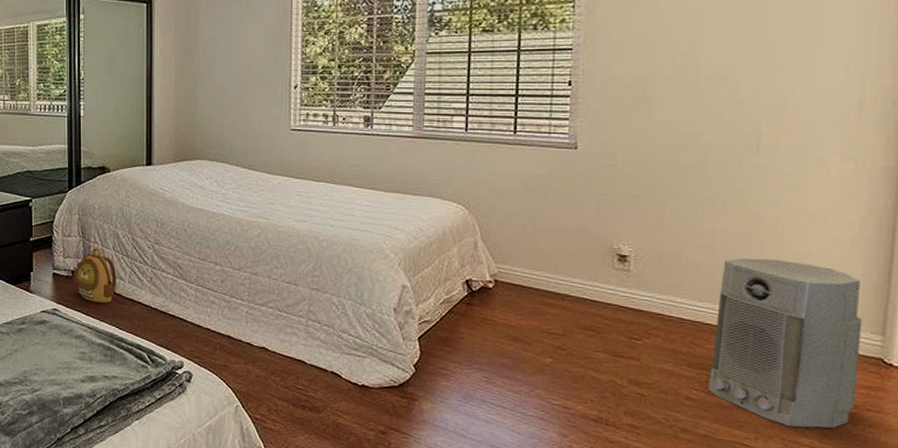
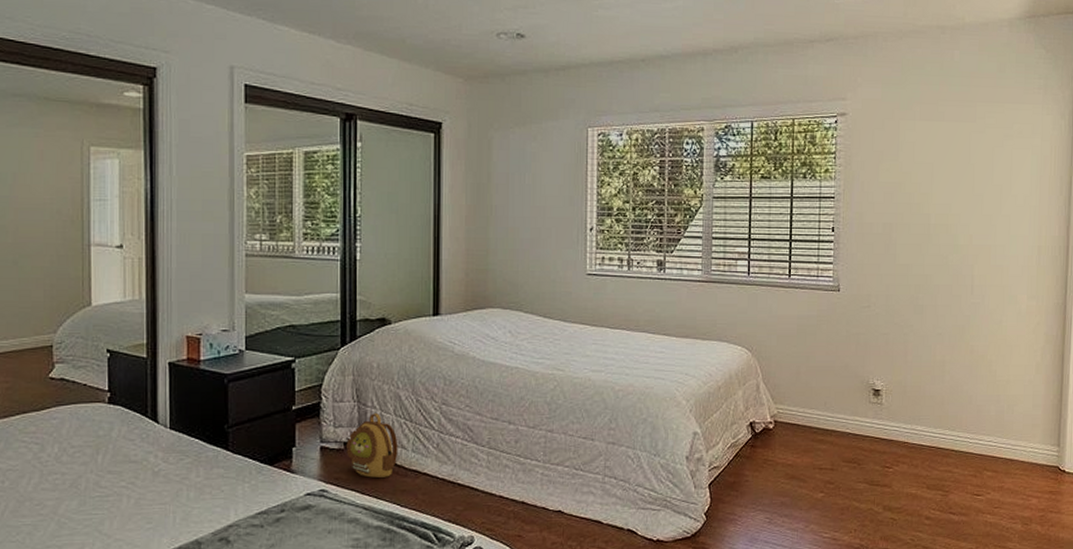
air purifier: present [707,258,863,428] -> none [941,386,1045,534]

